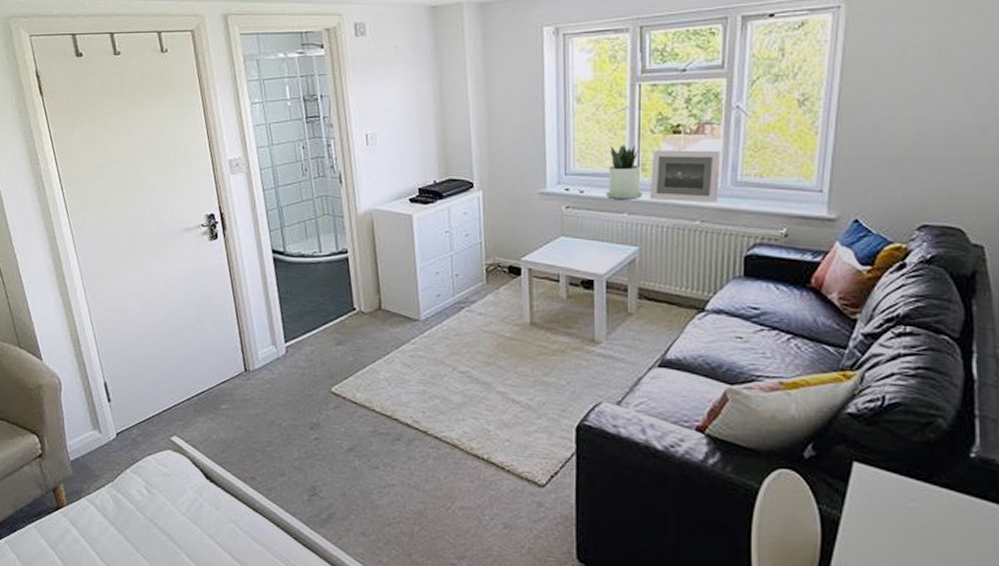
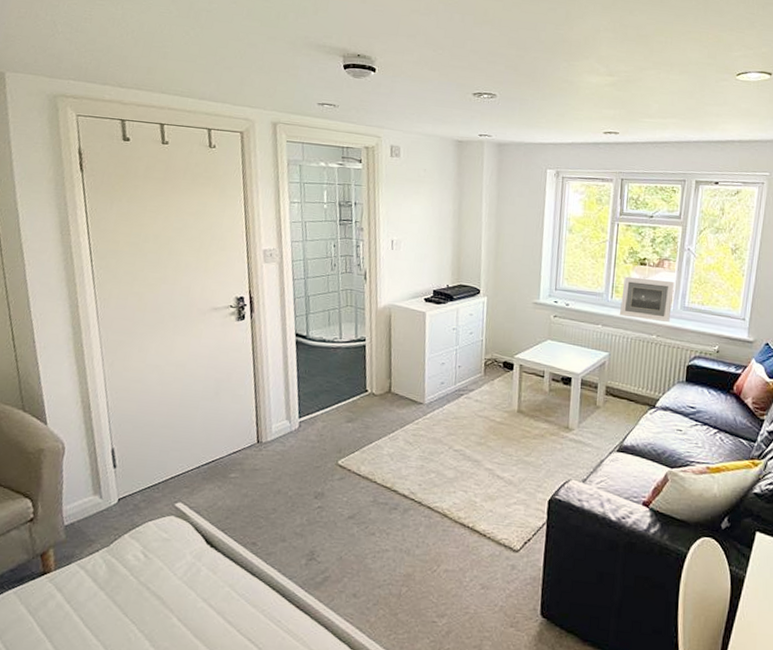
planter: present [606,143,642,199] -> none [586,269,614,314]

